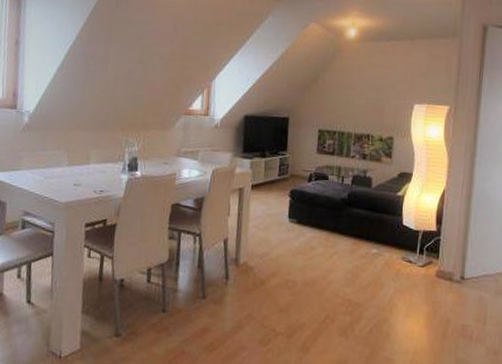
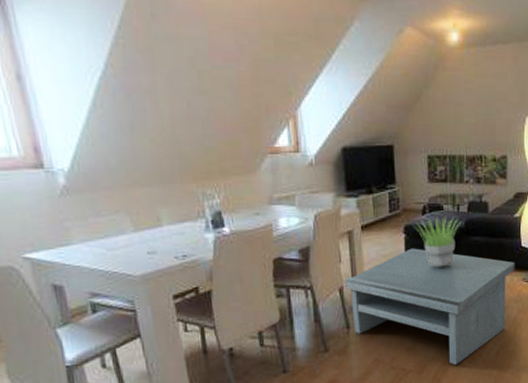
coffee table: none [230,211,395,336] -> present [345,248,515,365]
potted plant: none [300,185,345,234] -> present [415,216,462,267]

